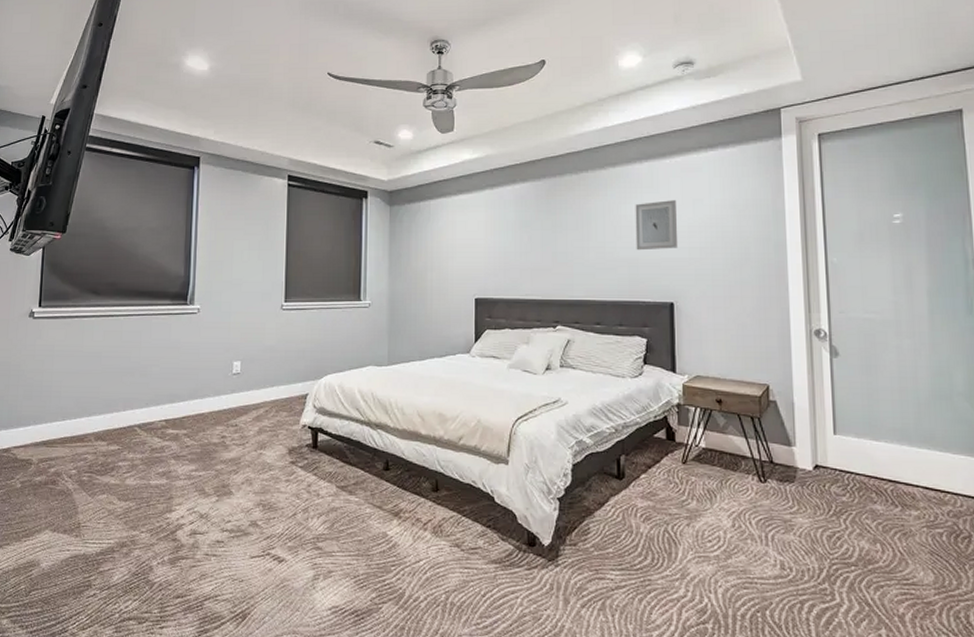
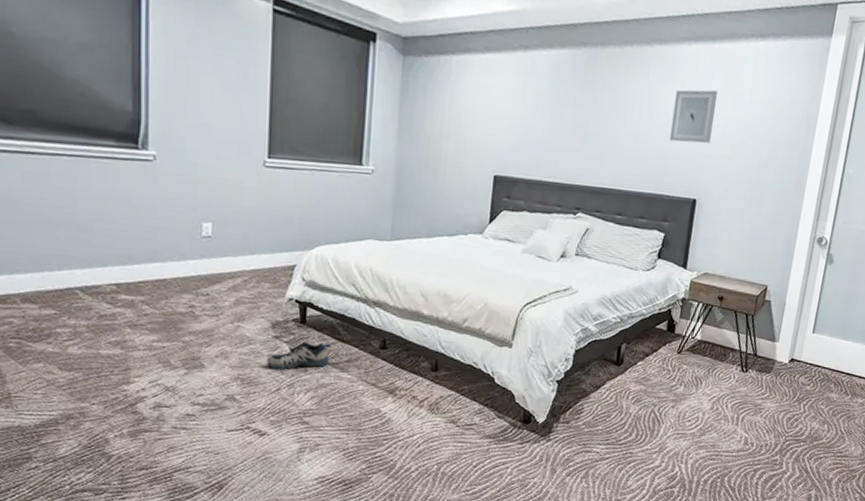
shoe: none [285,466,341,494] -> present [267,343,333,369]

